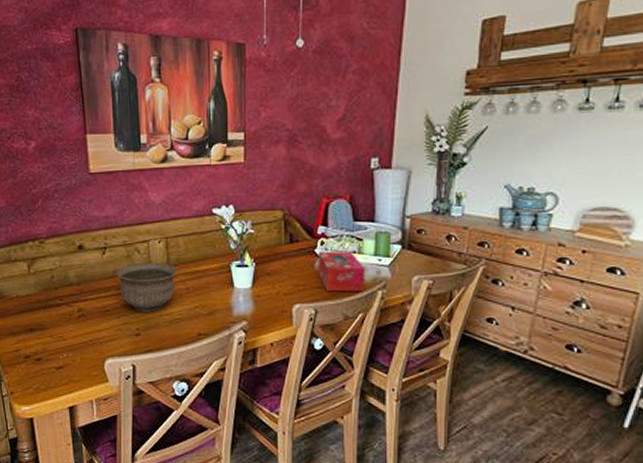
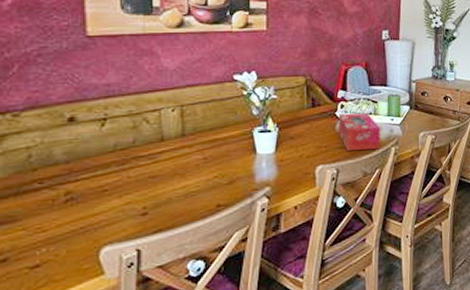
bowl: present [116,262,178,312] -> none [118,132,195,188]

